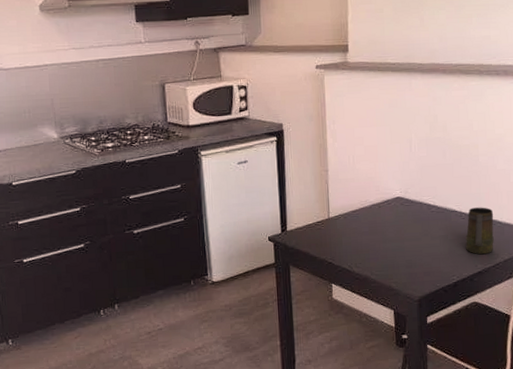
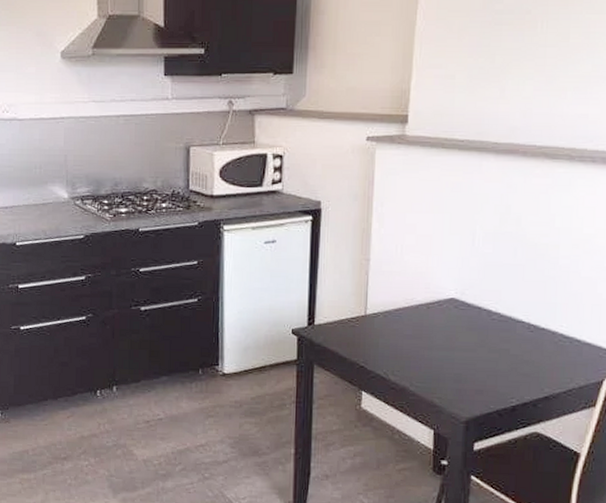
mug: present [465,207,494,255] -> none [531,319,571,377]

